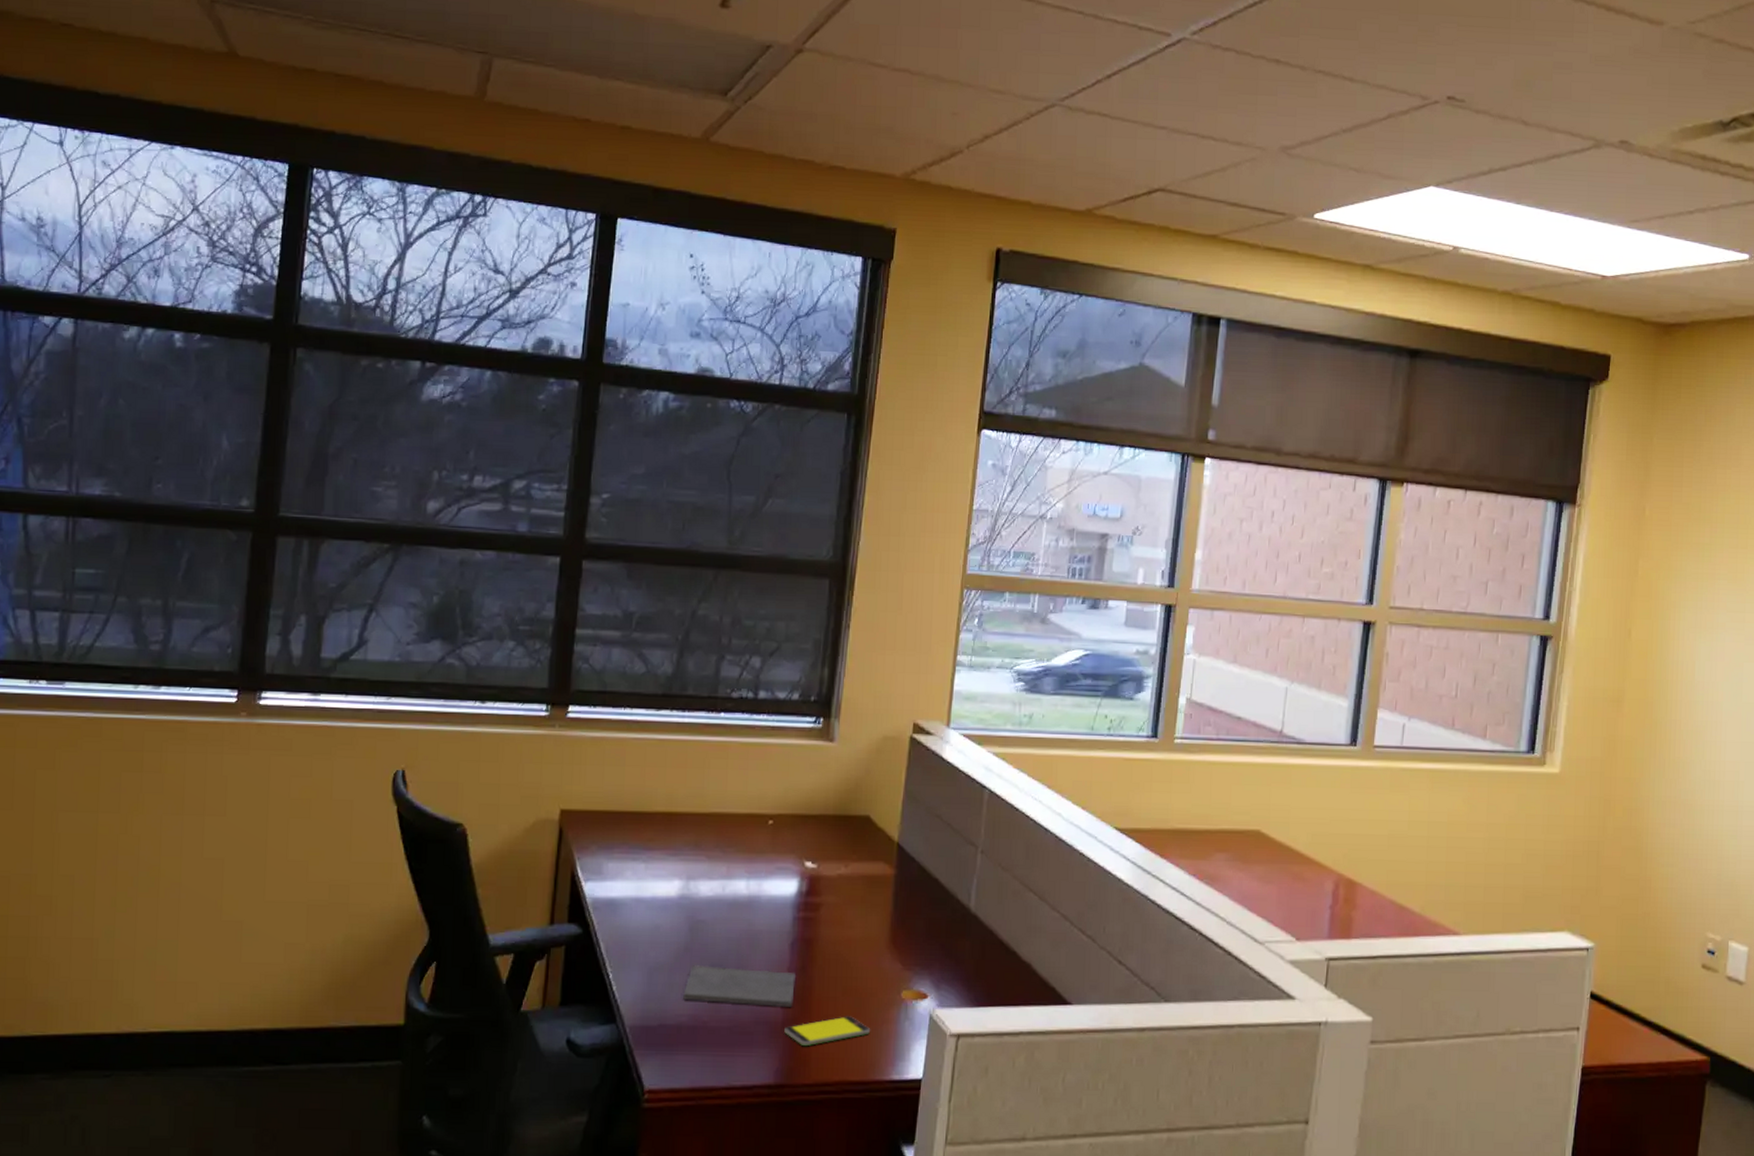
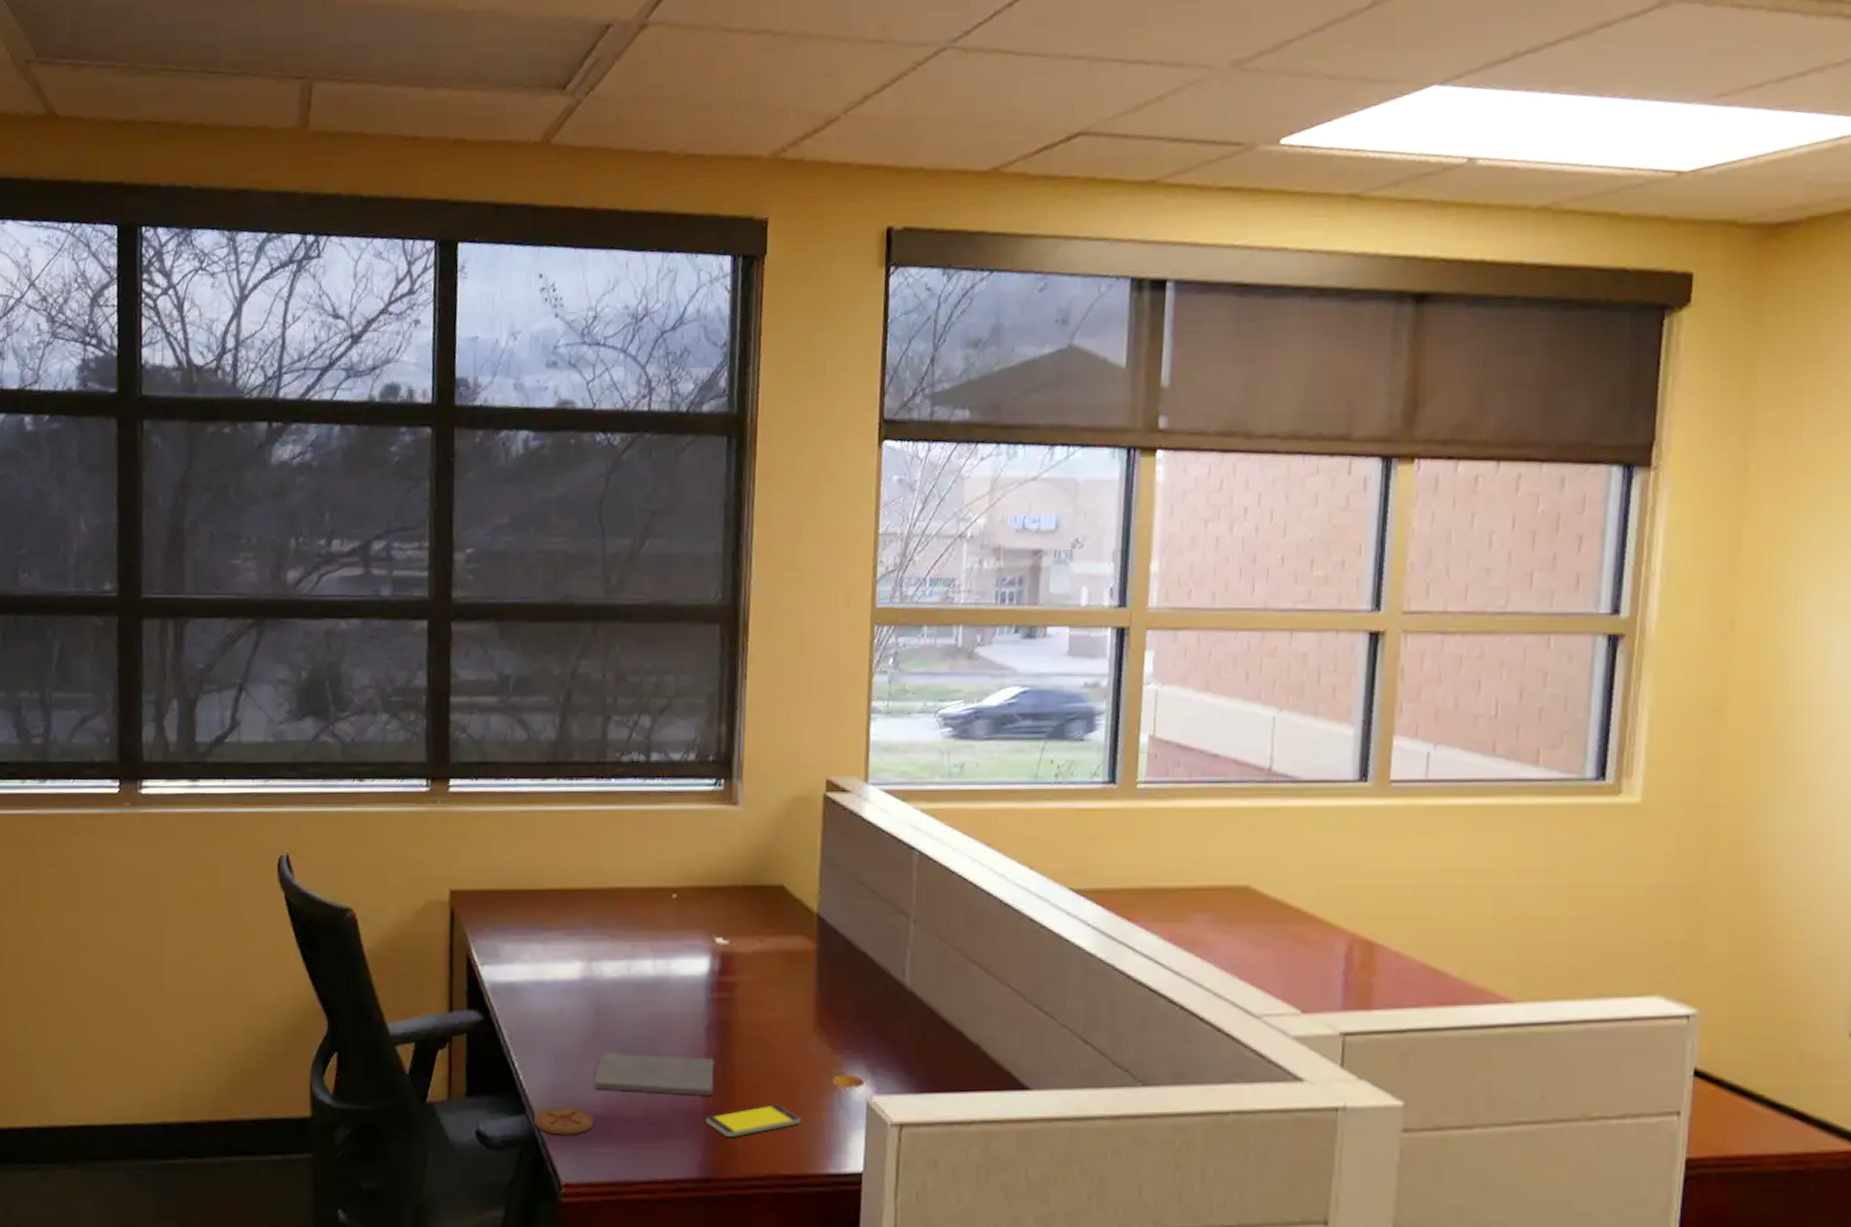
coaster: none [623,1016,681,1044] -> present [533,1107,594,1135]

